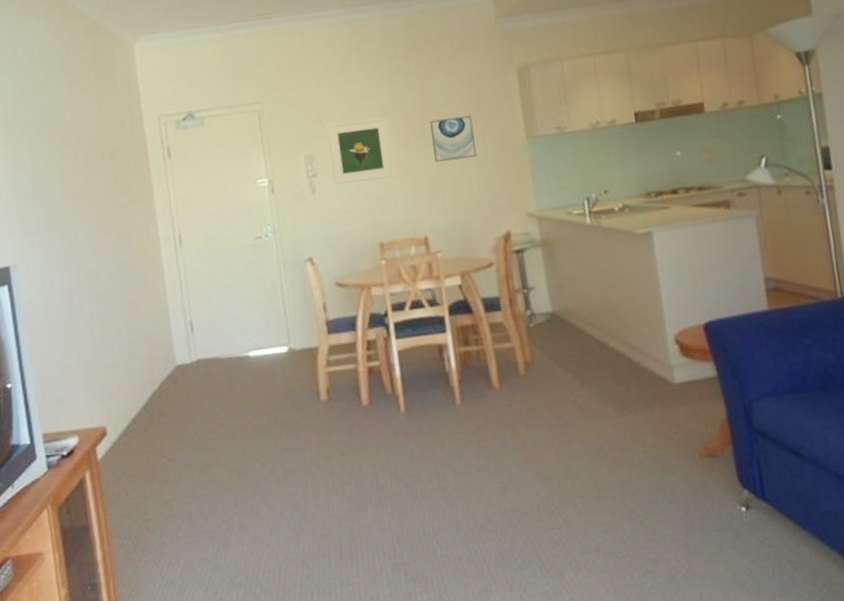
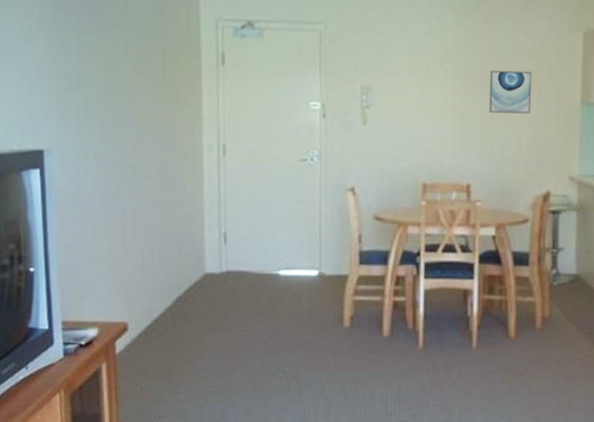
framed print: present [326,117,395,185] -> none [386,57,449,121]

